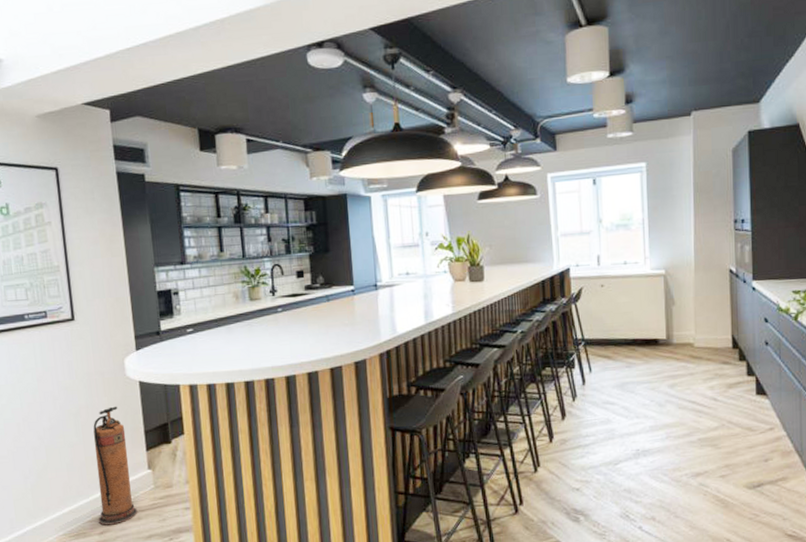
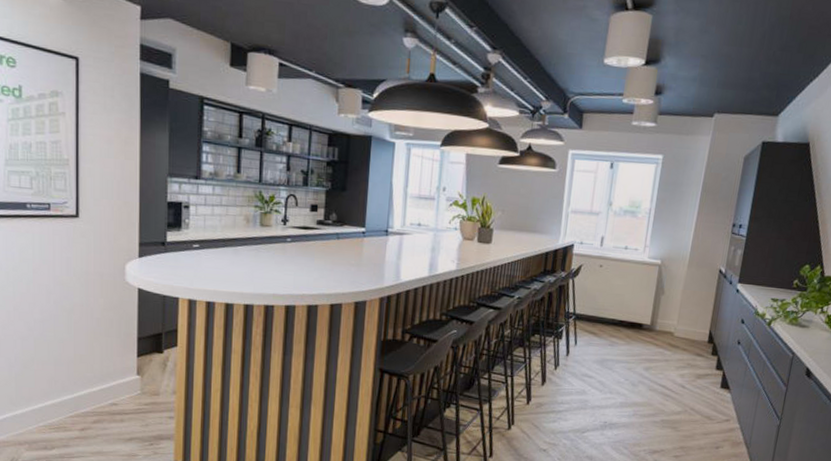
fire extinguisher: present [93,406,138,526] -> none [80,309,121,424]

